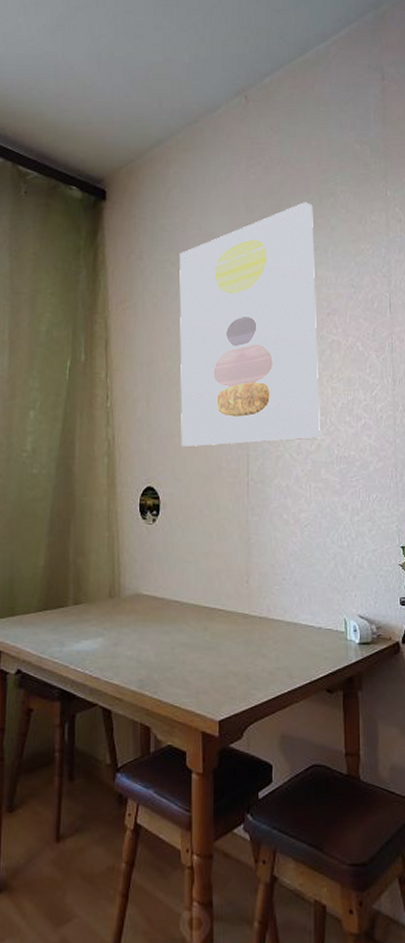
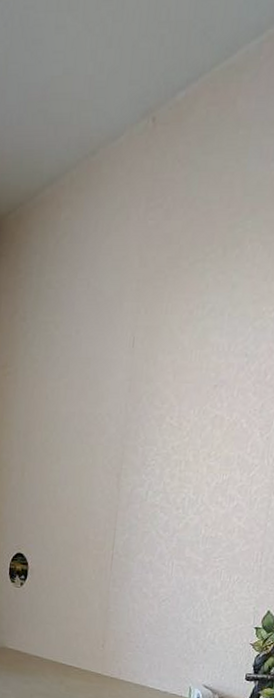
wall art: present [179,202,320,446] -> none [52,254,215,518]

